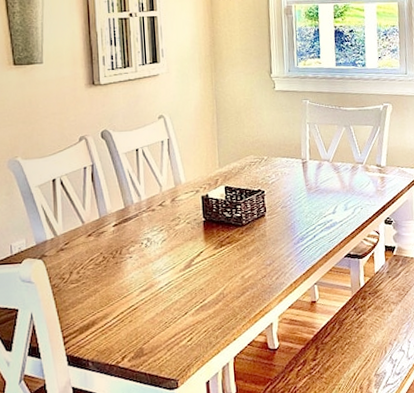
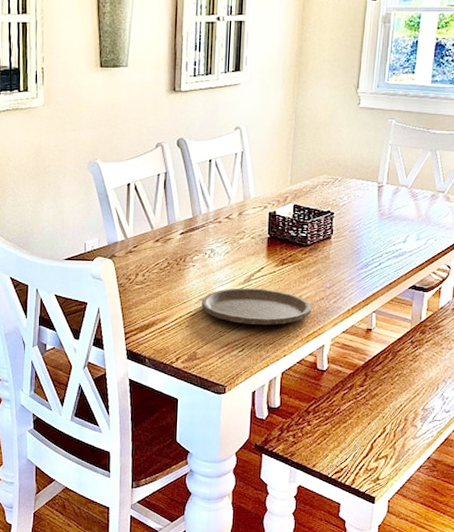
plate: none [143,273,256,312] -> present [202,288,312,325]

